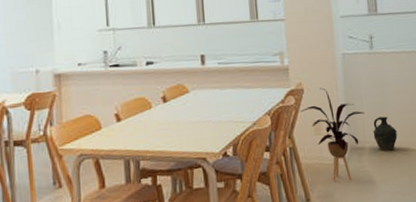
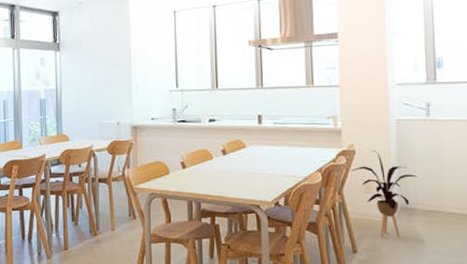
ceramic jug: present [373,116,397,151] -> none [425,181,451,214]

